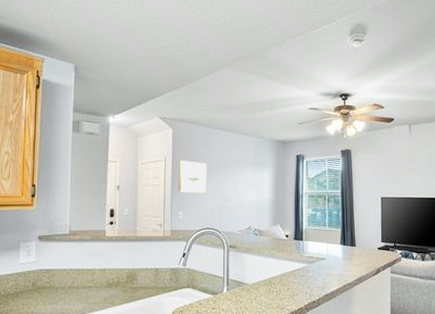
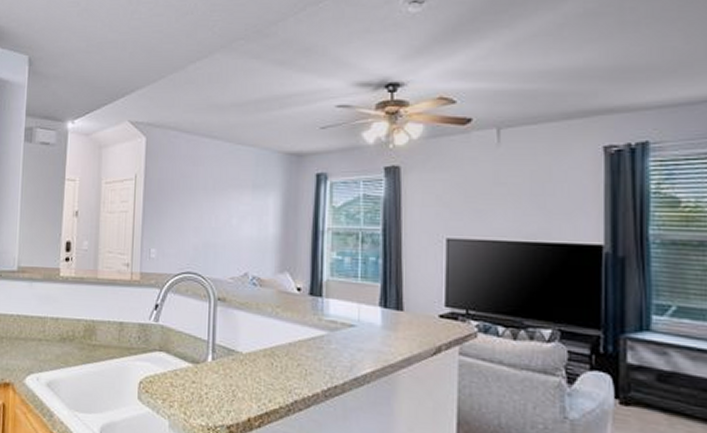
wall art: present [179,160,207,193] -> none [152,179,191,225]

